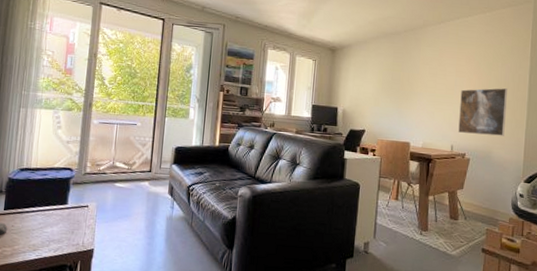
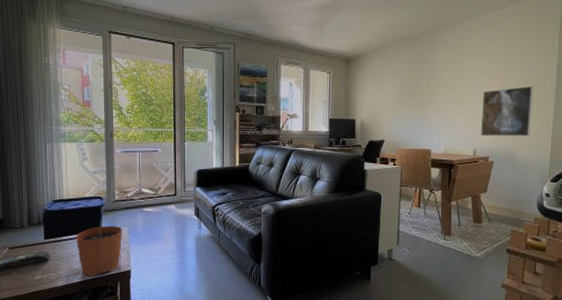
plant pot: none [38,185,91,254] -> present [76,212,123,276]

